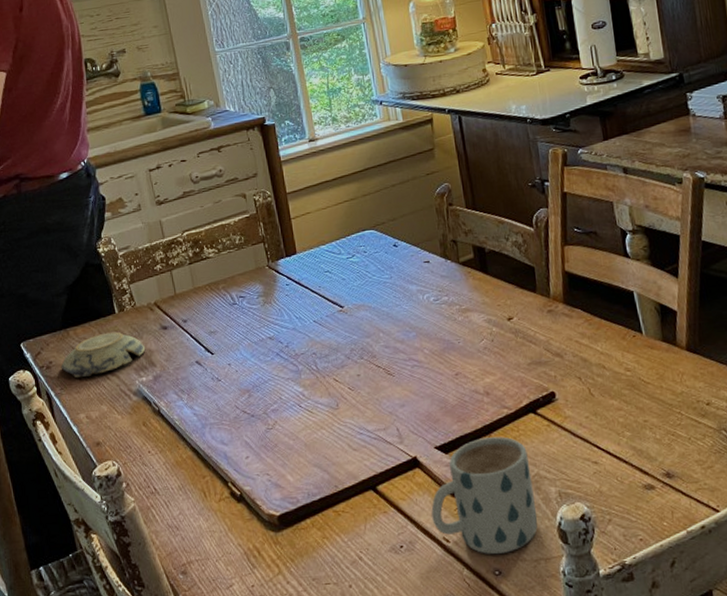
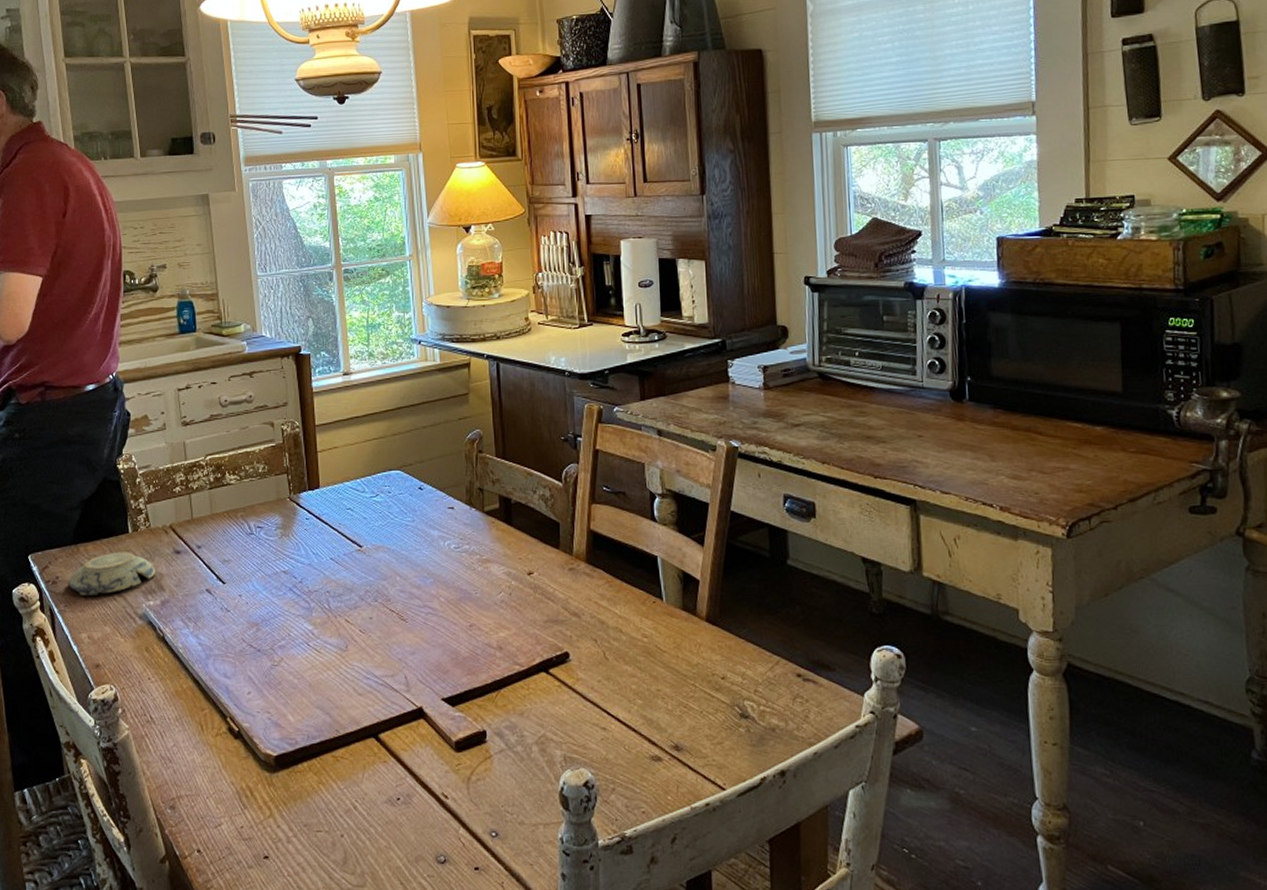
mug: present [431,436,538,555] -> none [432,694,540,816]

